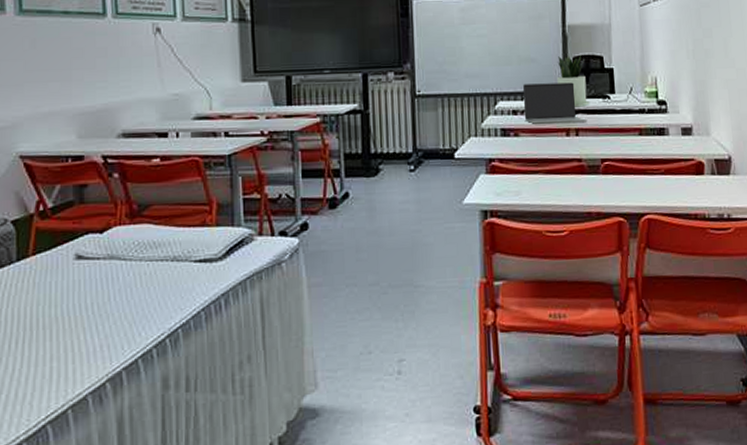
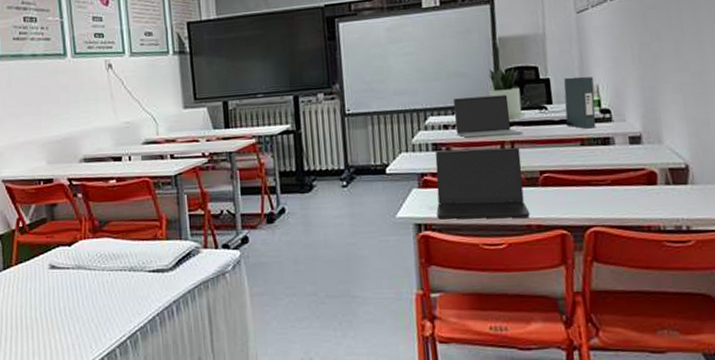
laptop: none [503,135,591,206] -> present [435,147,530,219]
binder: none [626,68,653,119] -> present [564,76,596,129]

